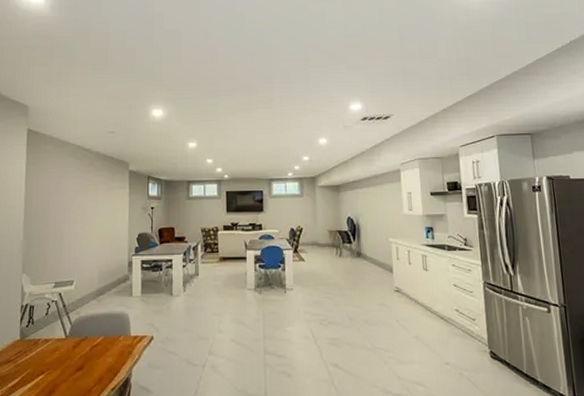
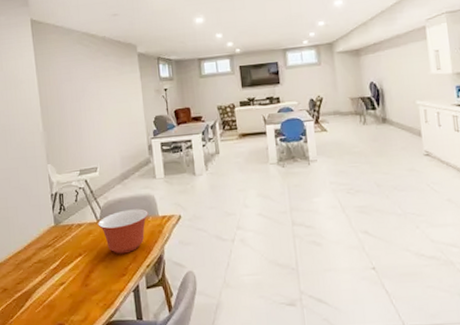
mixing bowl: none [66,327,120,374] -> present [98,208,149,254]

